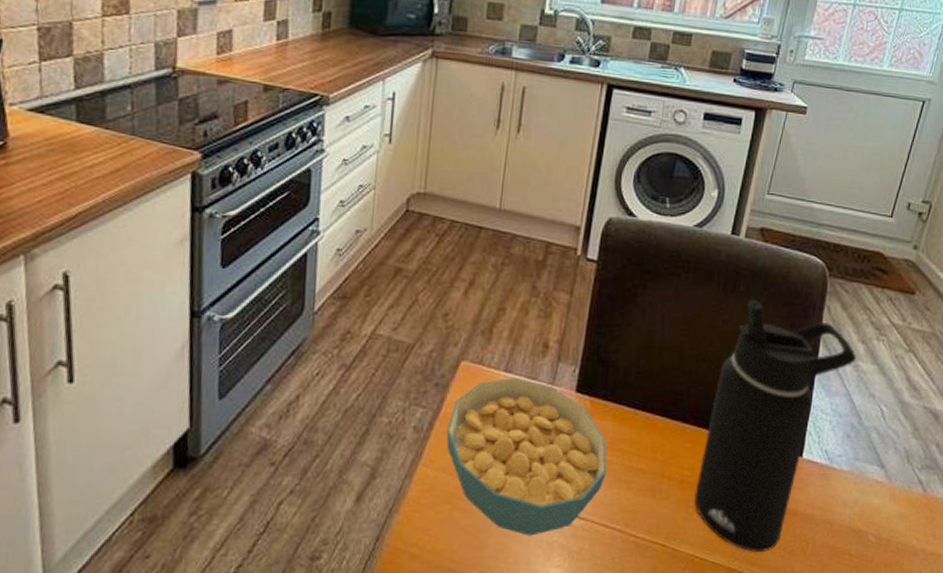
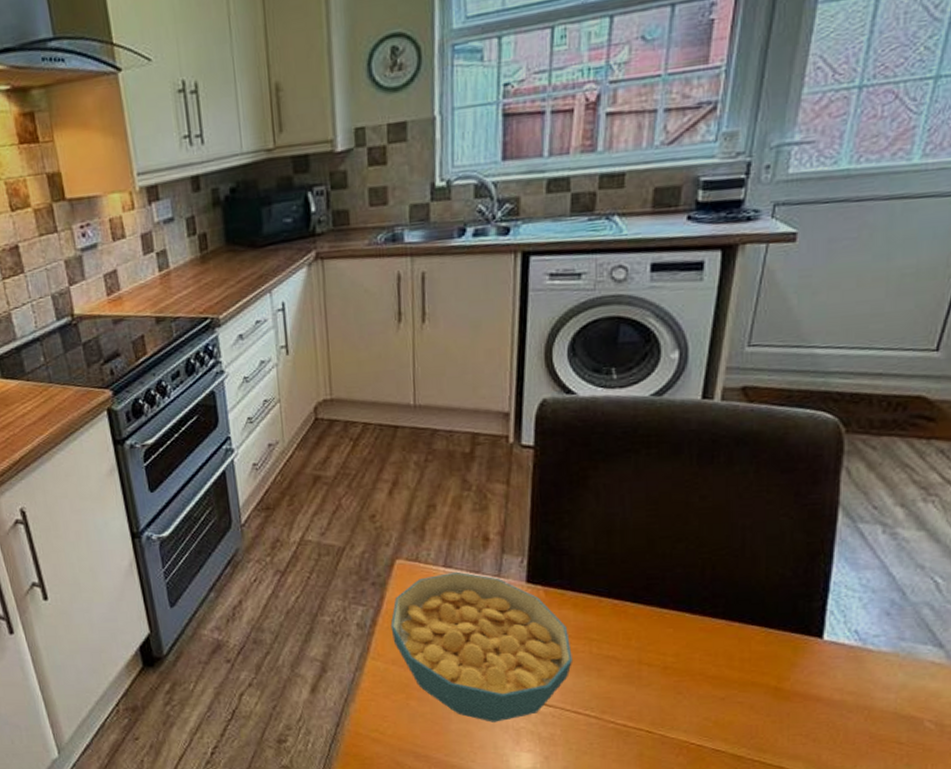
water bottle: present [693,300,857,552] -> none [681,470,894,739]

